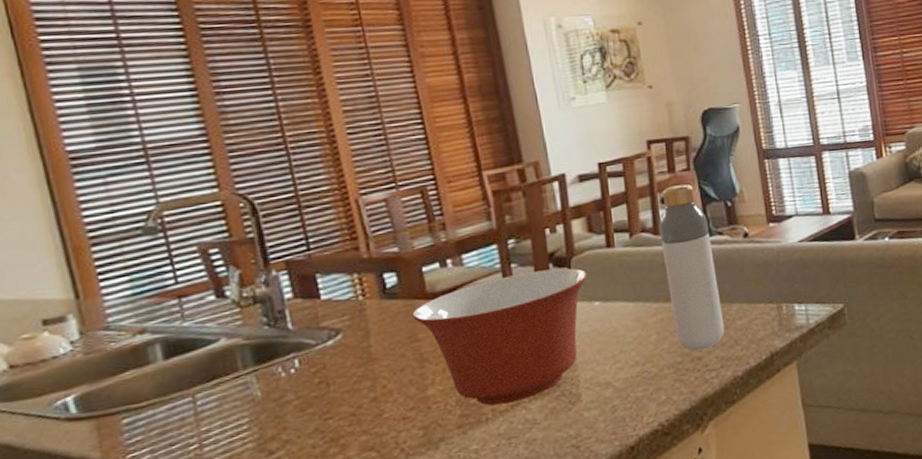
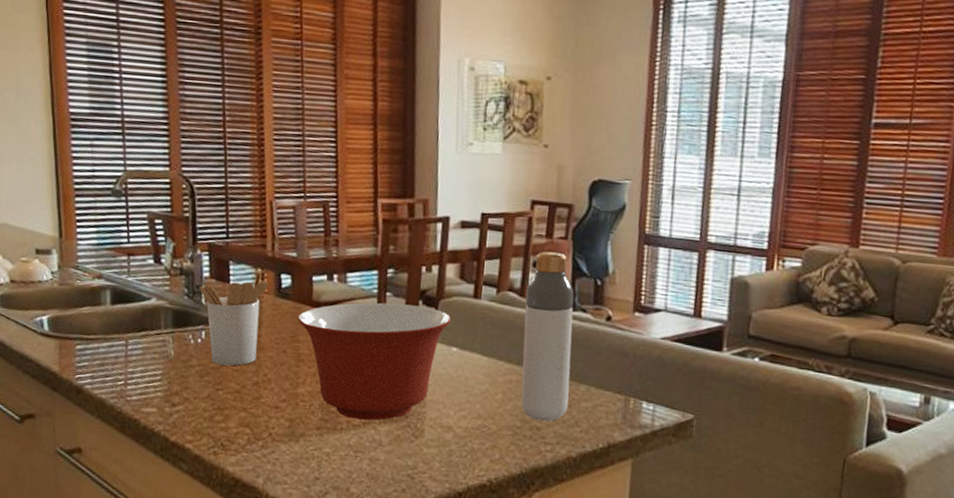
utensil holder: none [282,276,370,392] -> present [199,271,269,366]

